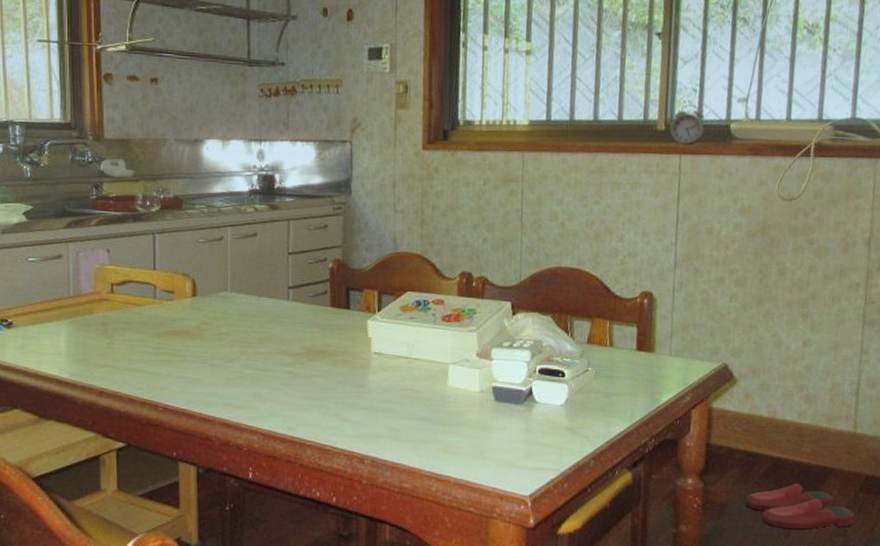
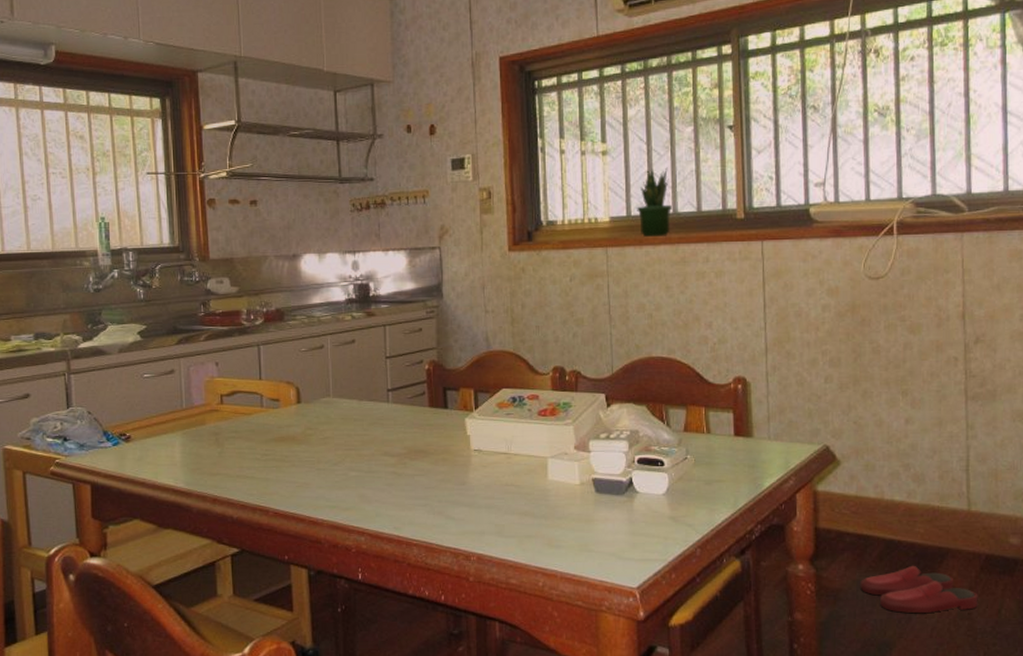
planter: none [557,71,593,144] -> present [637,167,672,237]
alarm clock: present [669,105,705,146] -> none [749,192,784,232]

